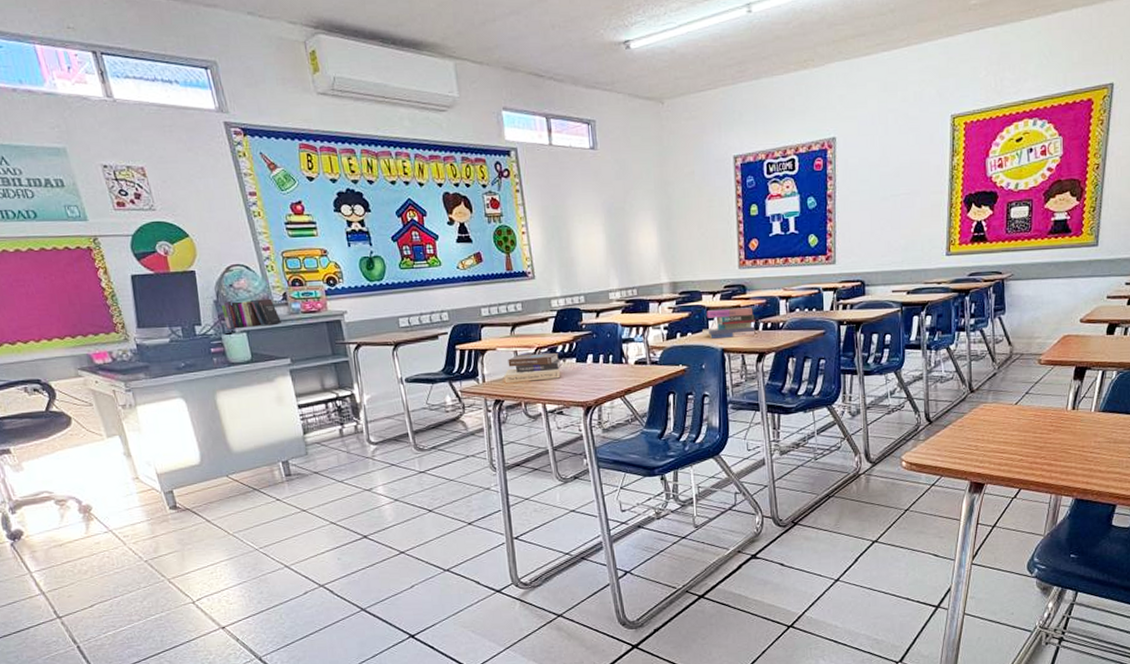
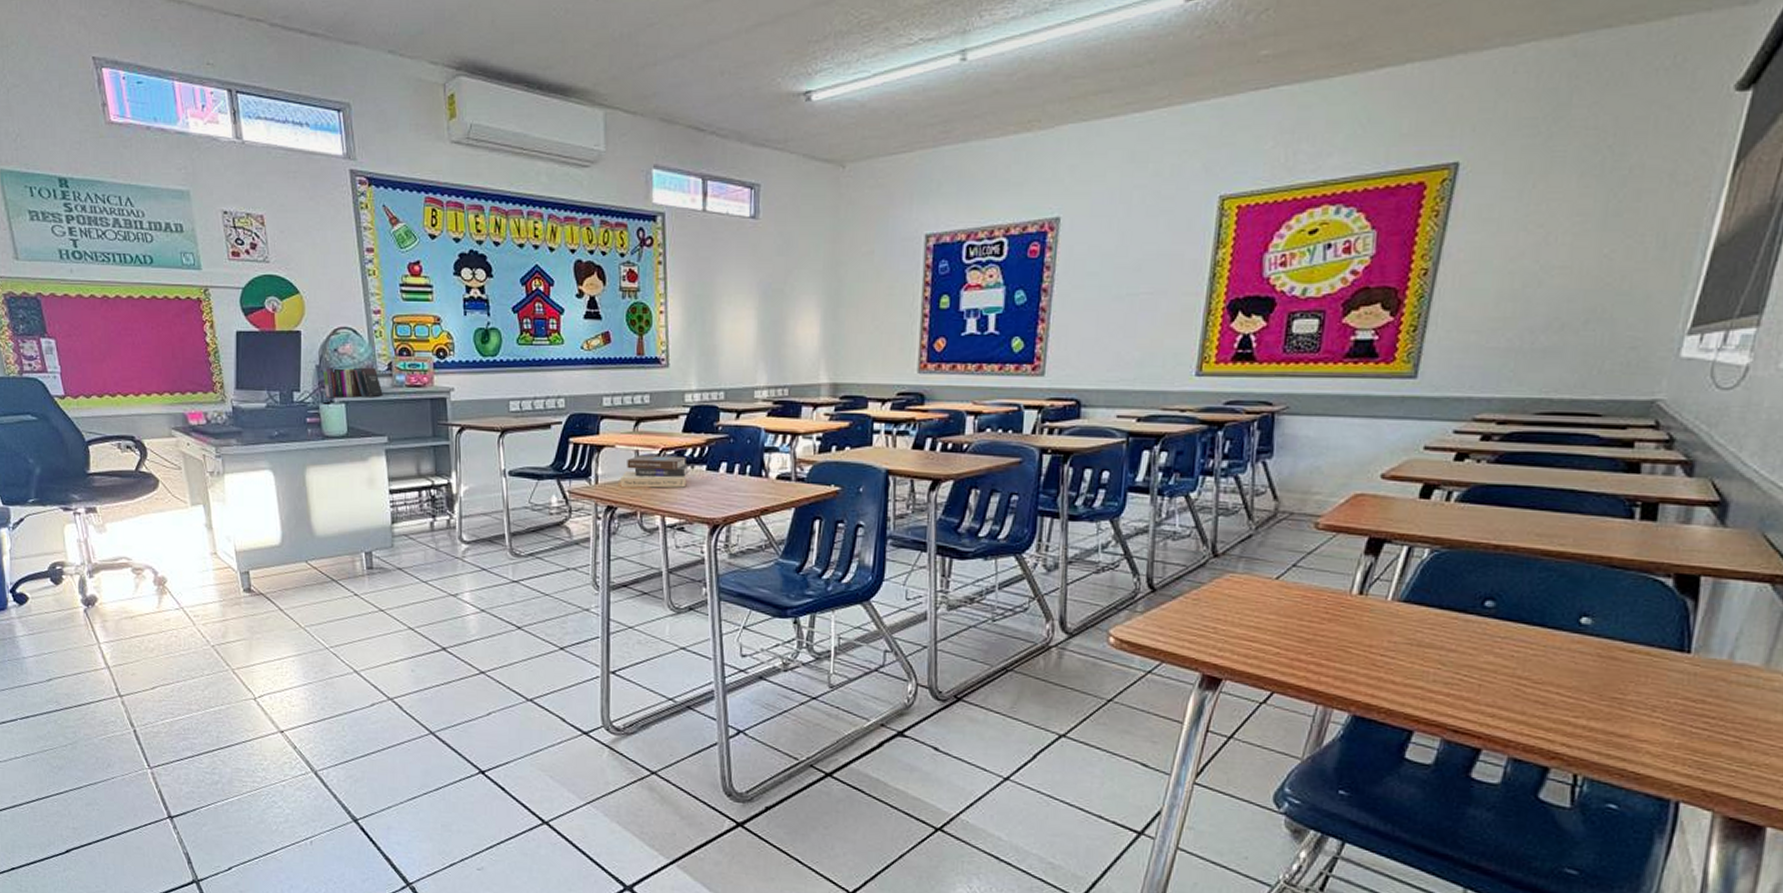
books: present [702,307,756,339] -> none [864,420,934,458]

